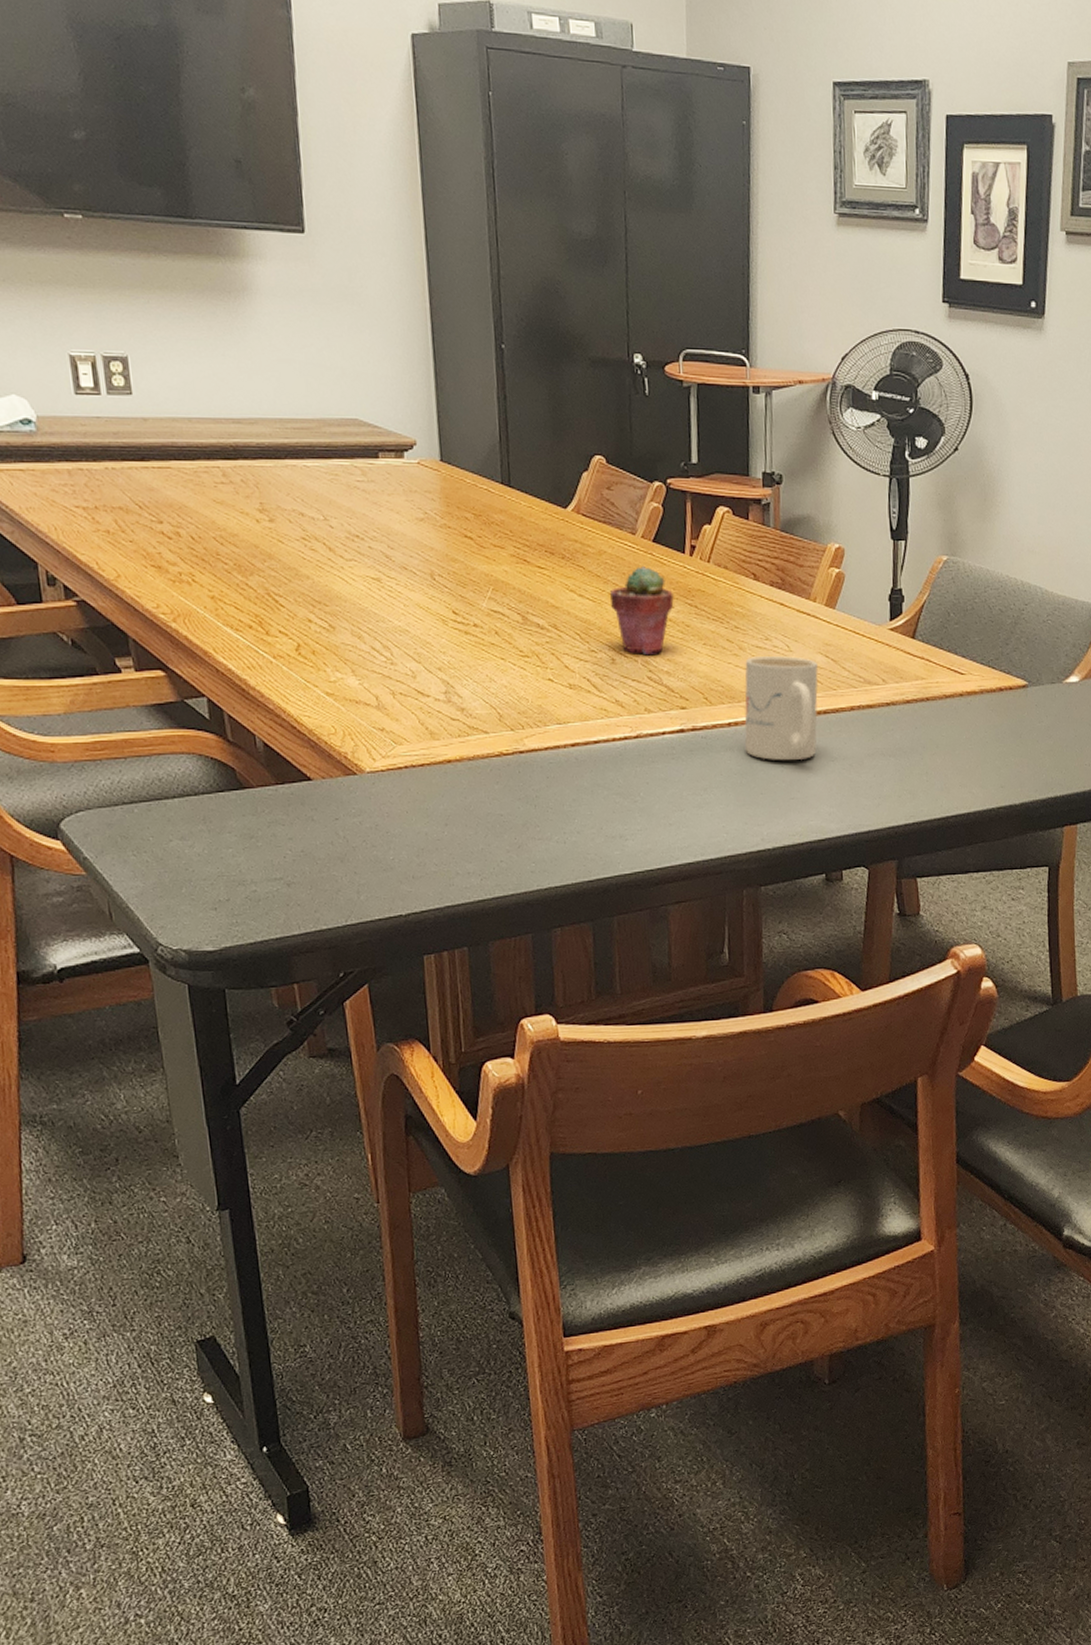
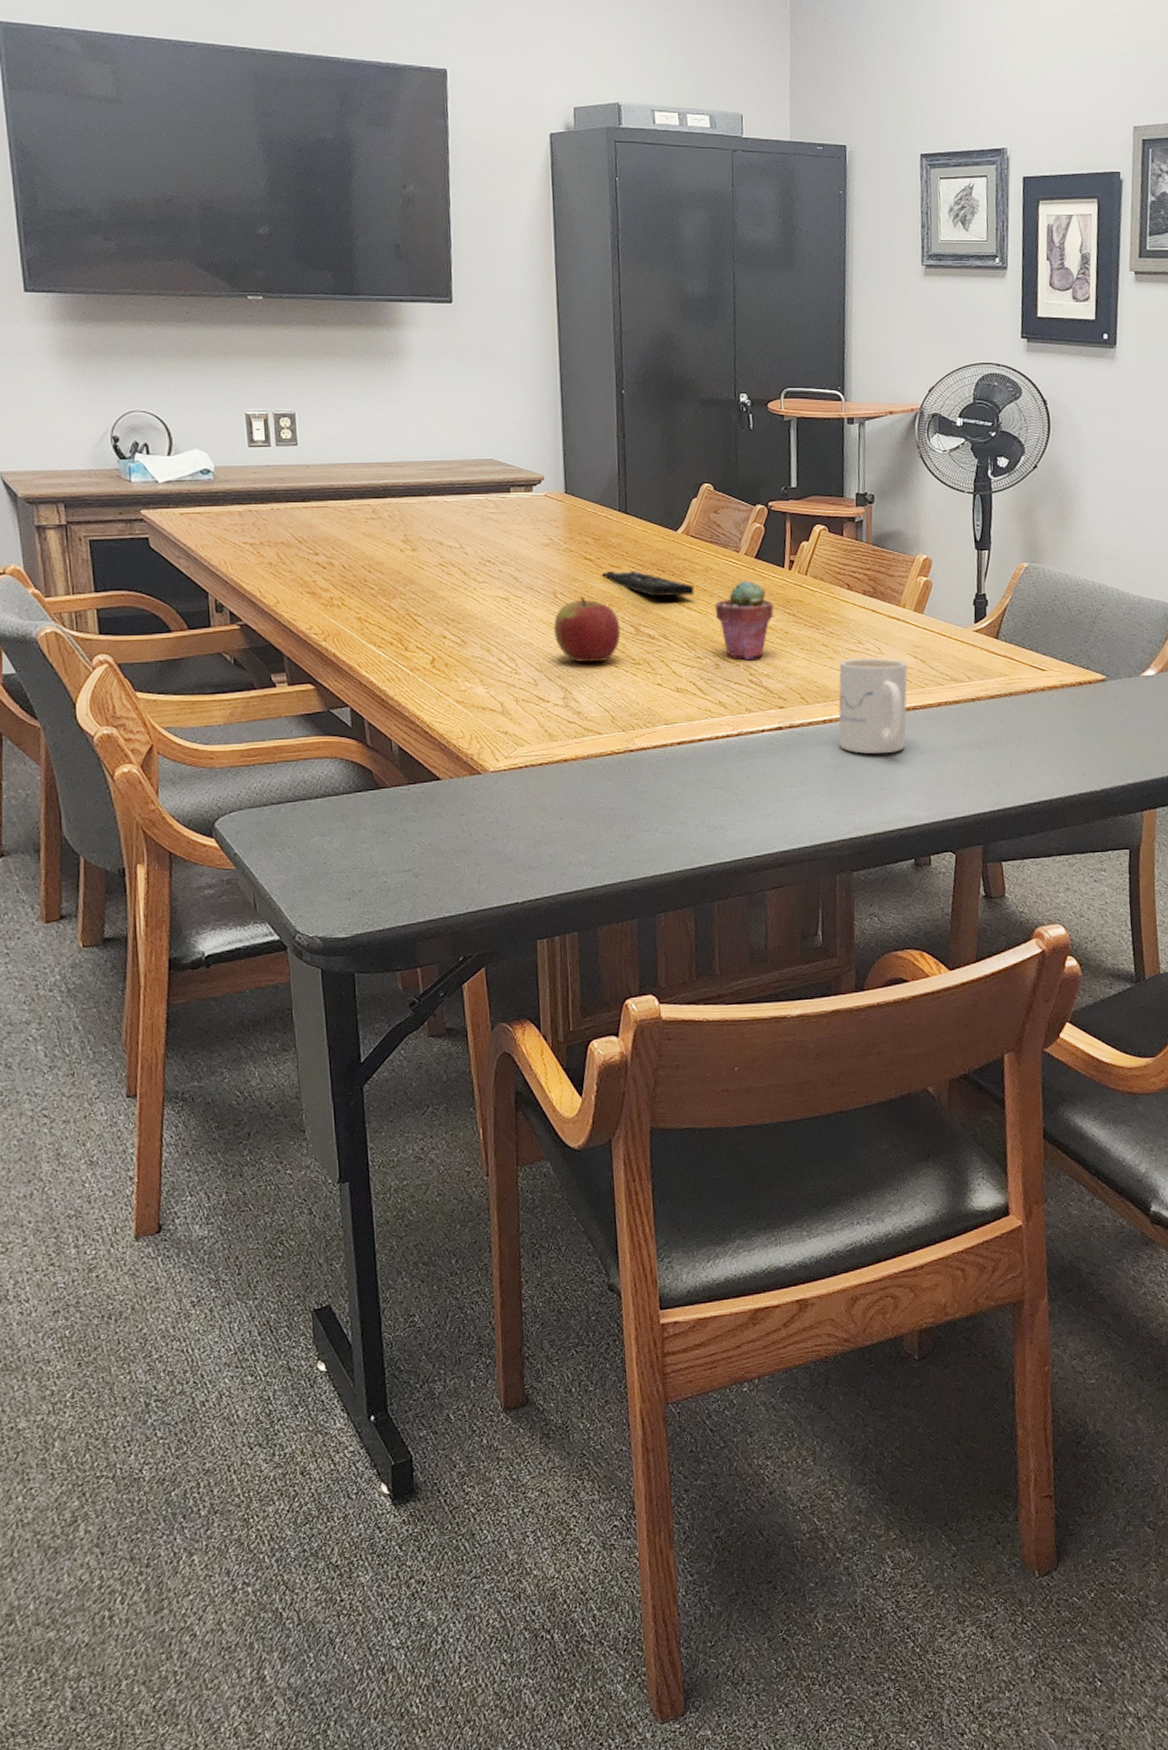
apple: none [432,579,507,654] -> present [554,596,621,663]
remote control: none [484,550,587,581] -> present [602,570,695,596]

